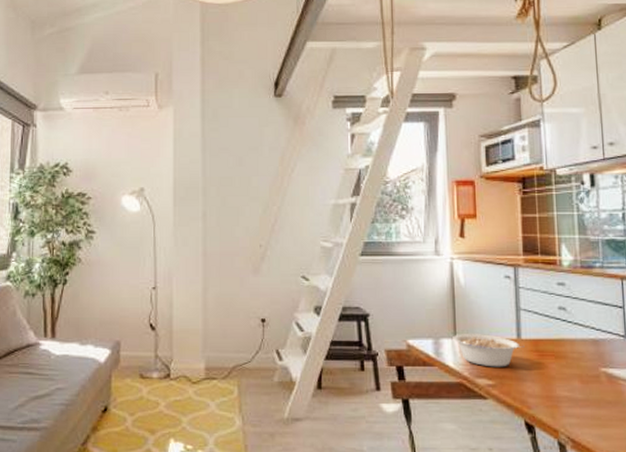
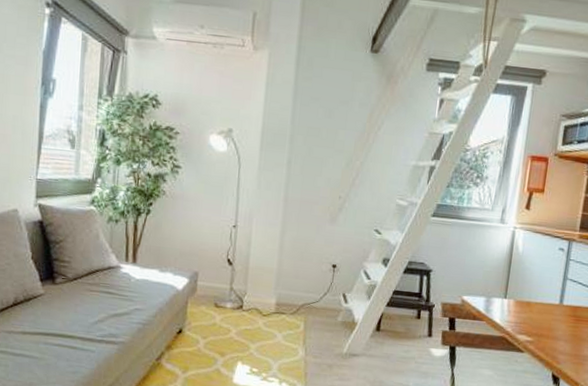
legume: present [453,334,525,367] -> none [503,295,565,327]

